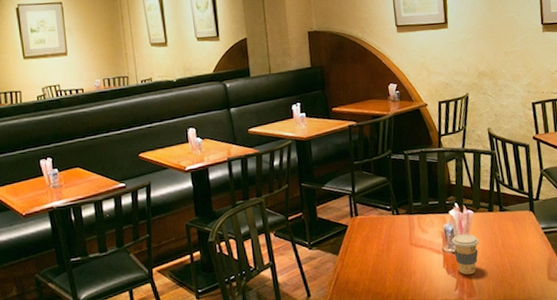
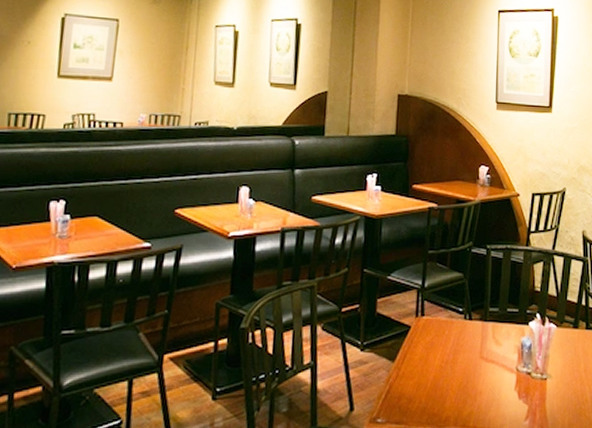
coffee cup: present [451,233,480,275] -> none [527,352,559,403]

